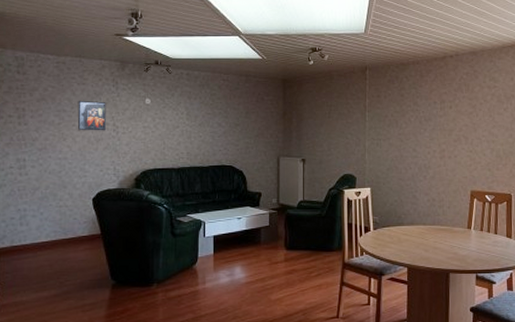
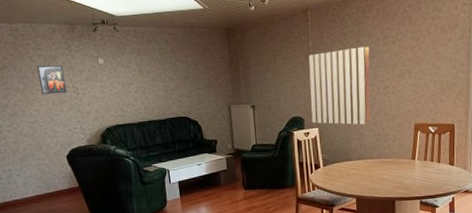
wall panel: none [364,109,427,188] -> present [308,46,371,125]

